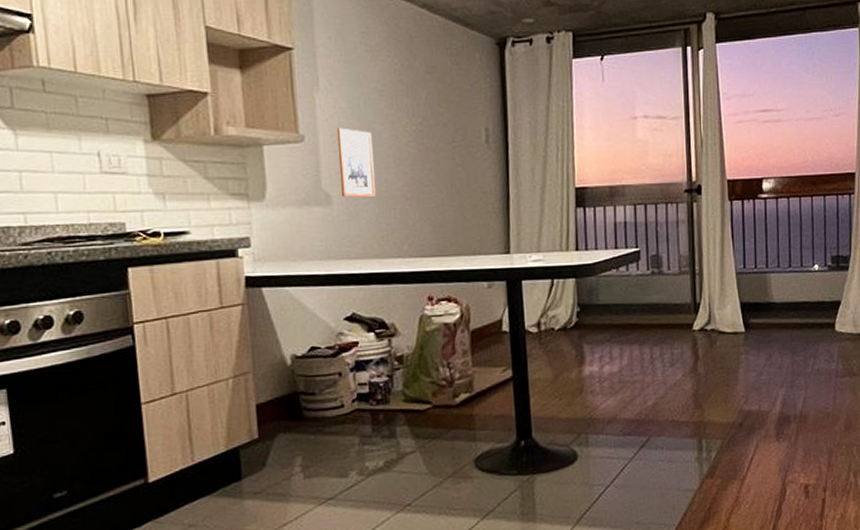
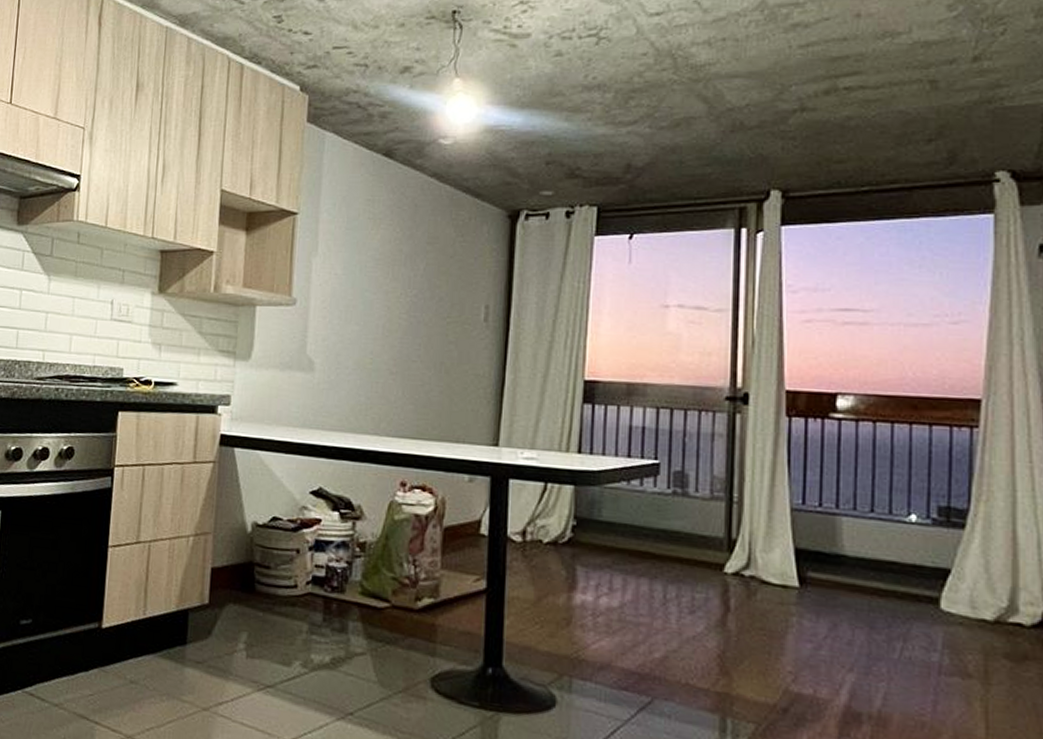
picture frame: present [336,127,377,198] -> none [325,294,363,369]

